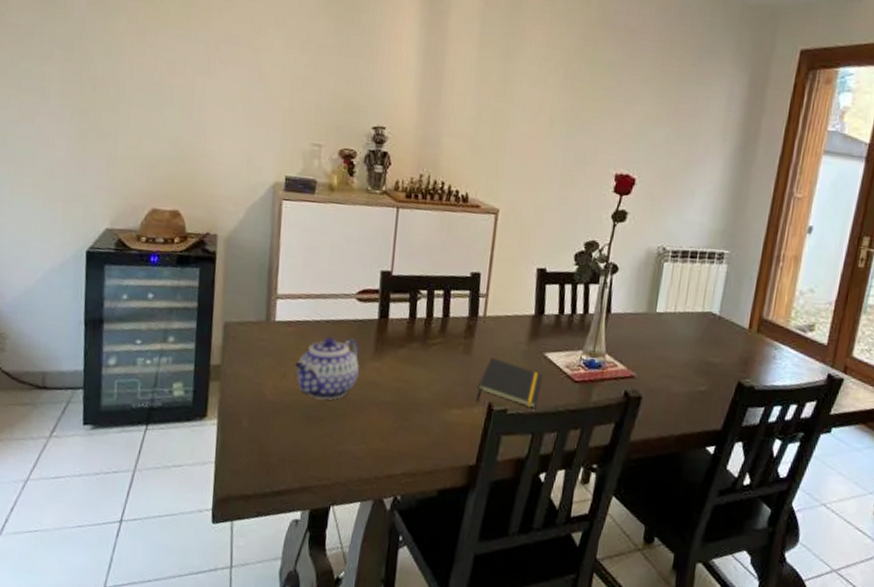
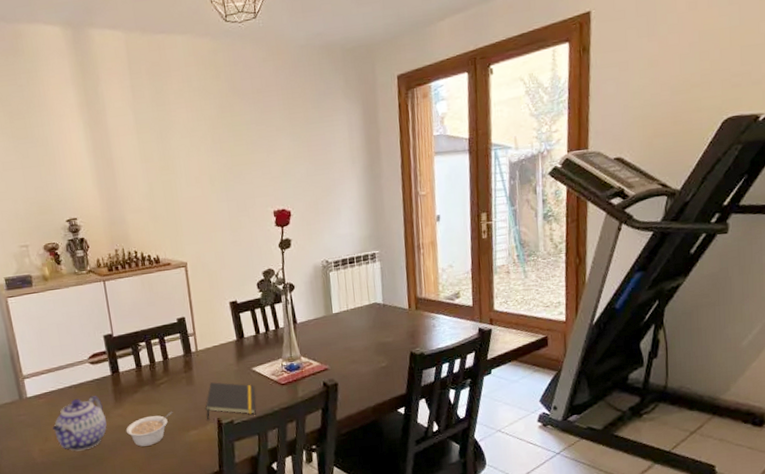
legume: none [378,378,439,415] -> present [126,411,173,447]

